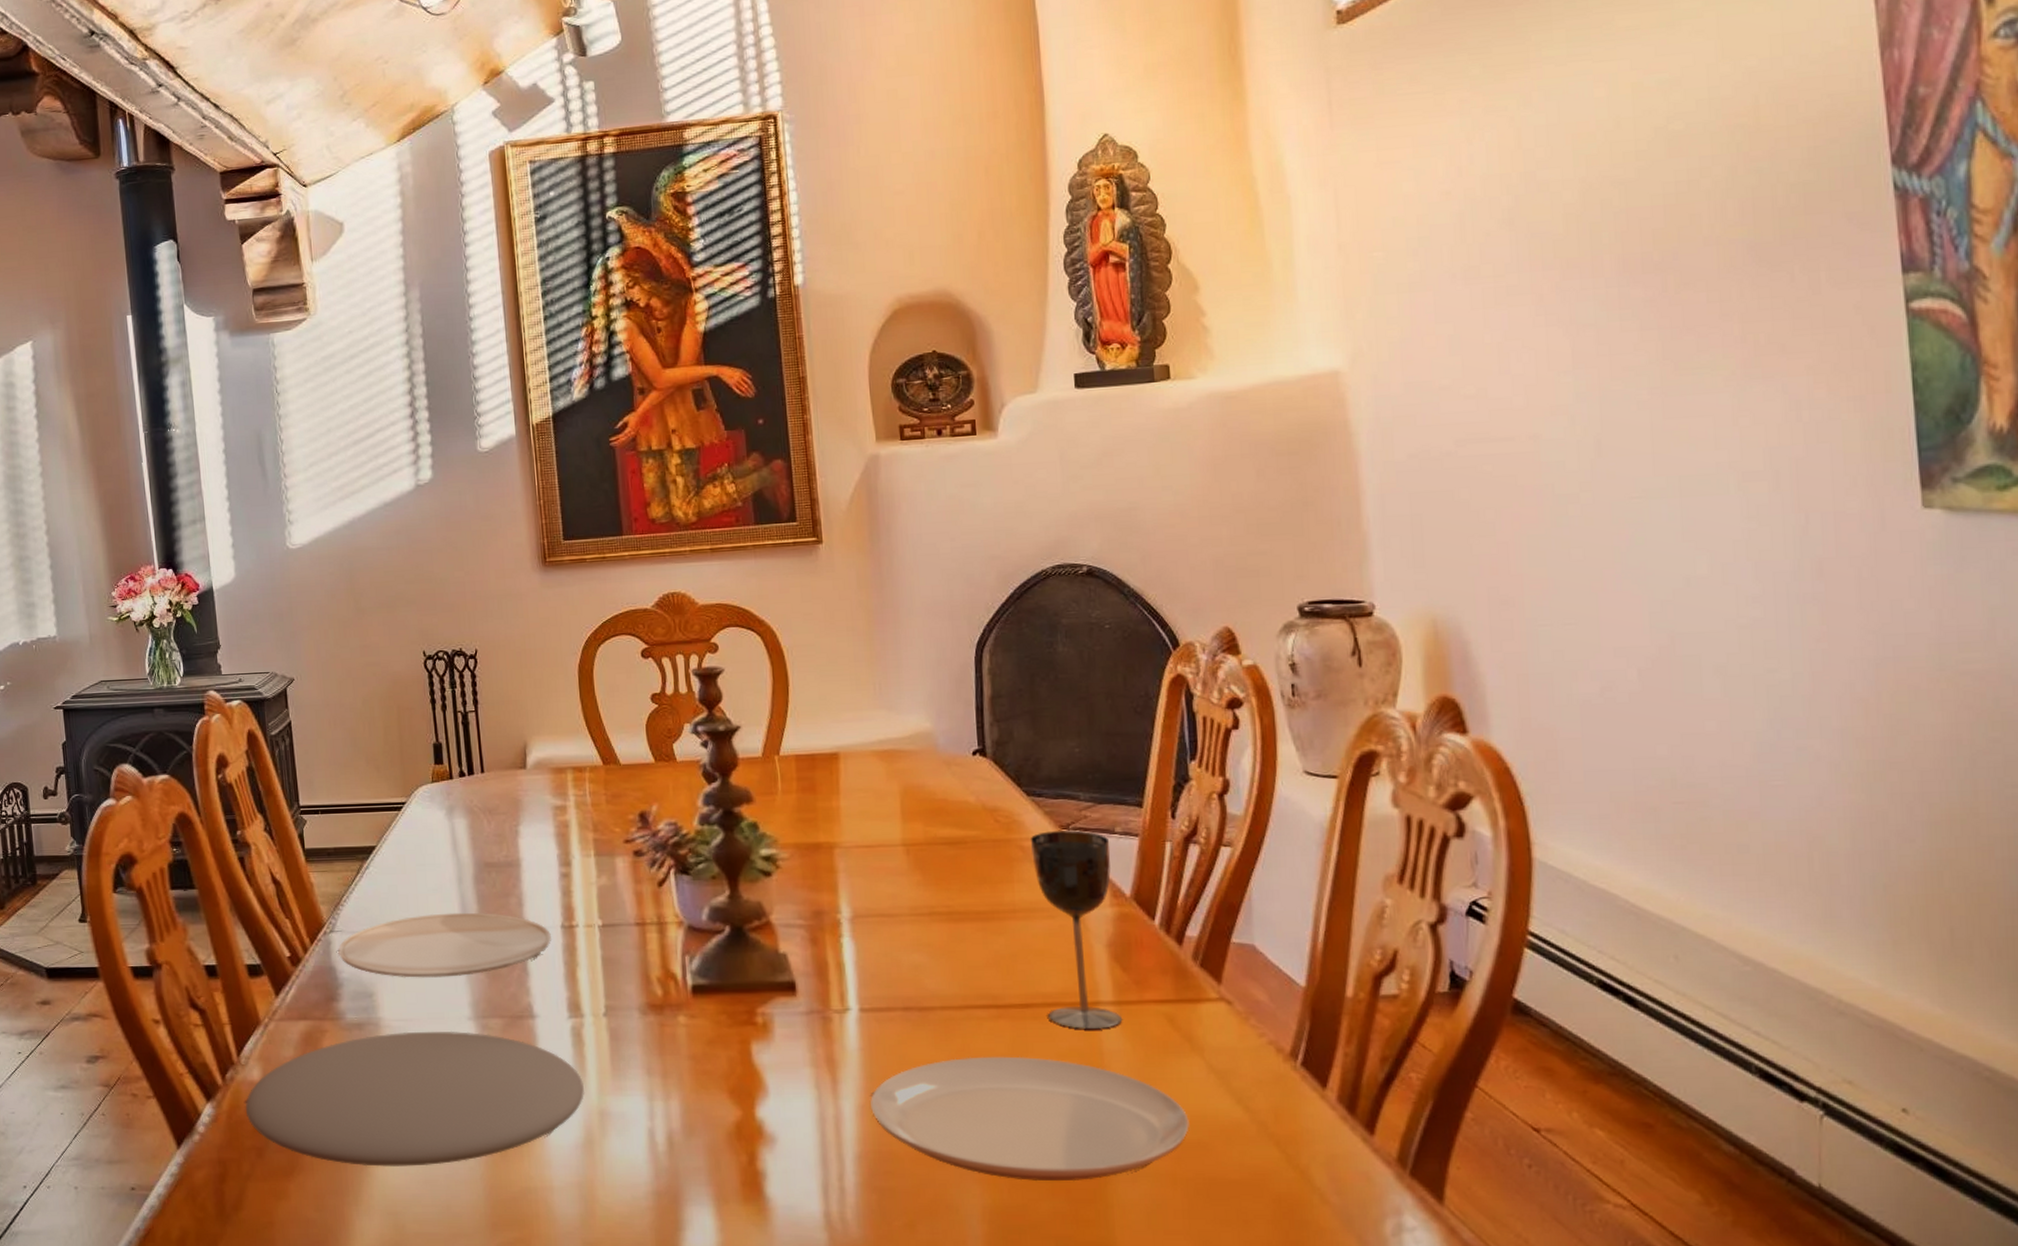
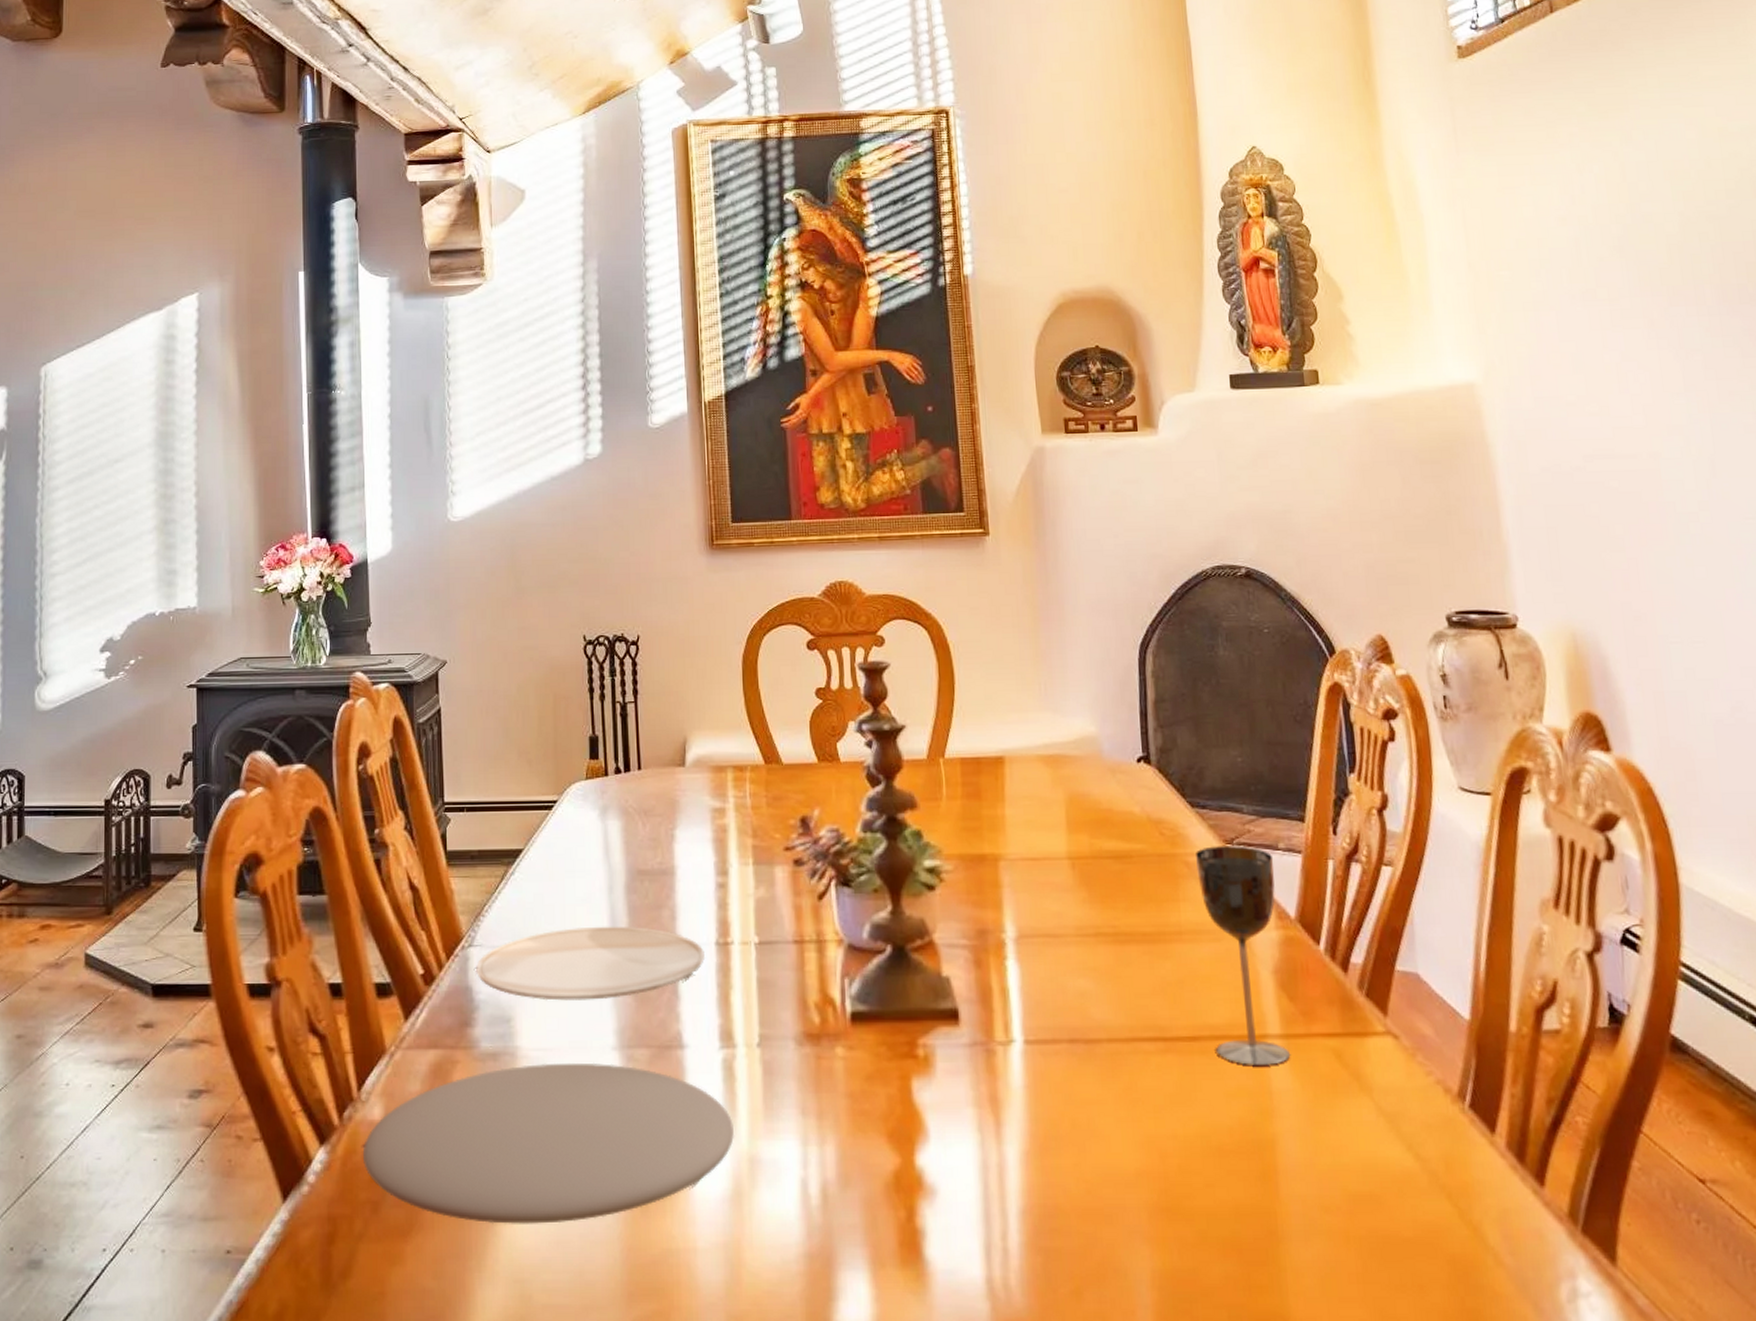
plate: present [870,1056,1189,1182] -> none [1035,1095,1361,1241]

